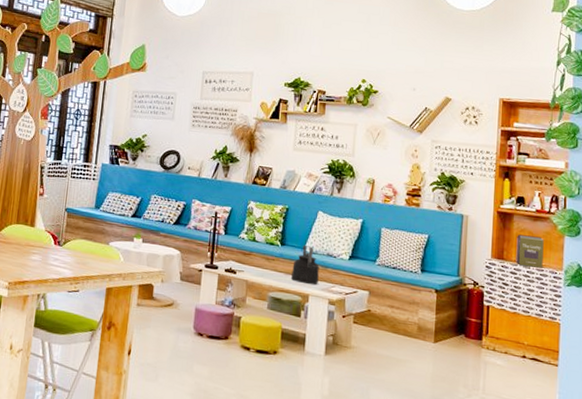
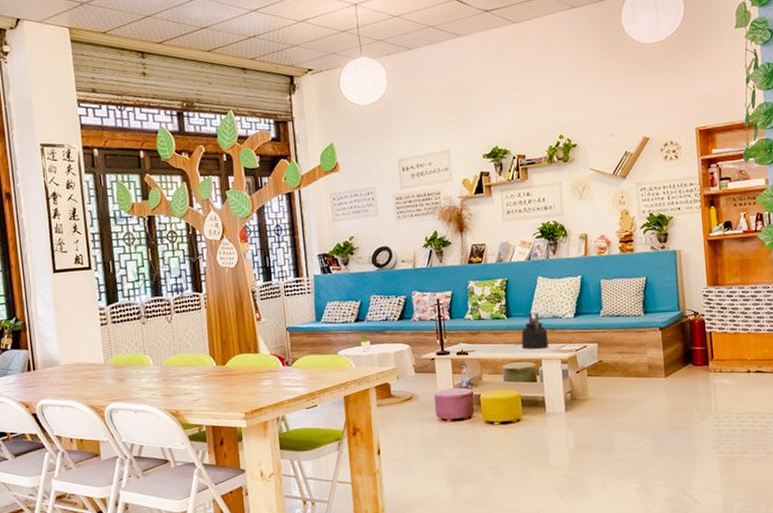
books: present [516,234,544,268] -> none [728,256,756,288]

